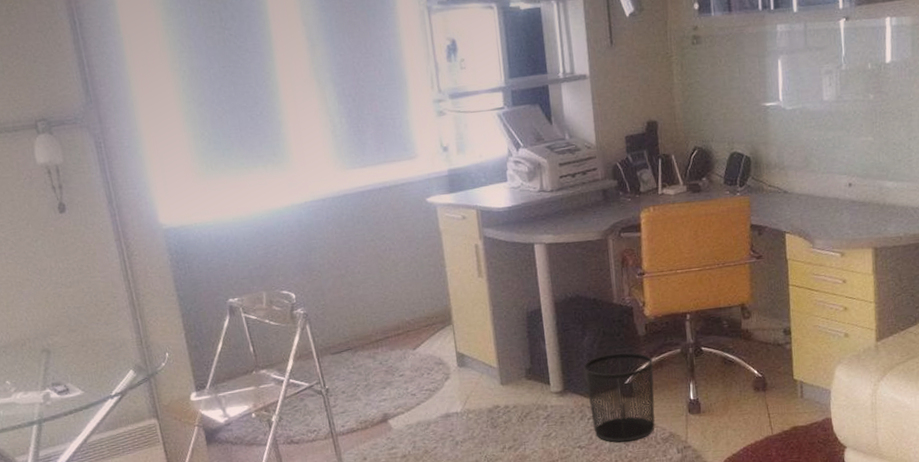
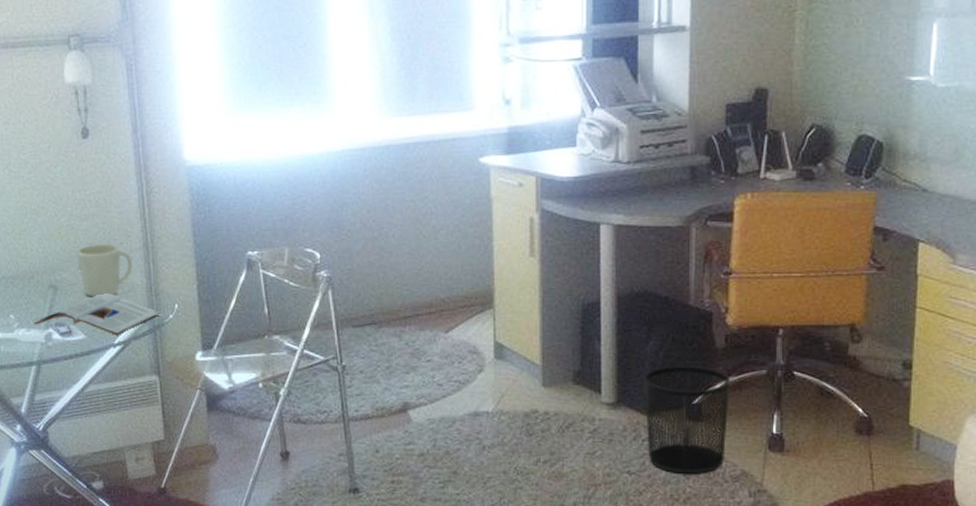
magazine: none [29,350,153,388] -> present [33,293,161,335]
mug: none [65,306,122,356] -> present [75,245,133,297]

